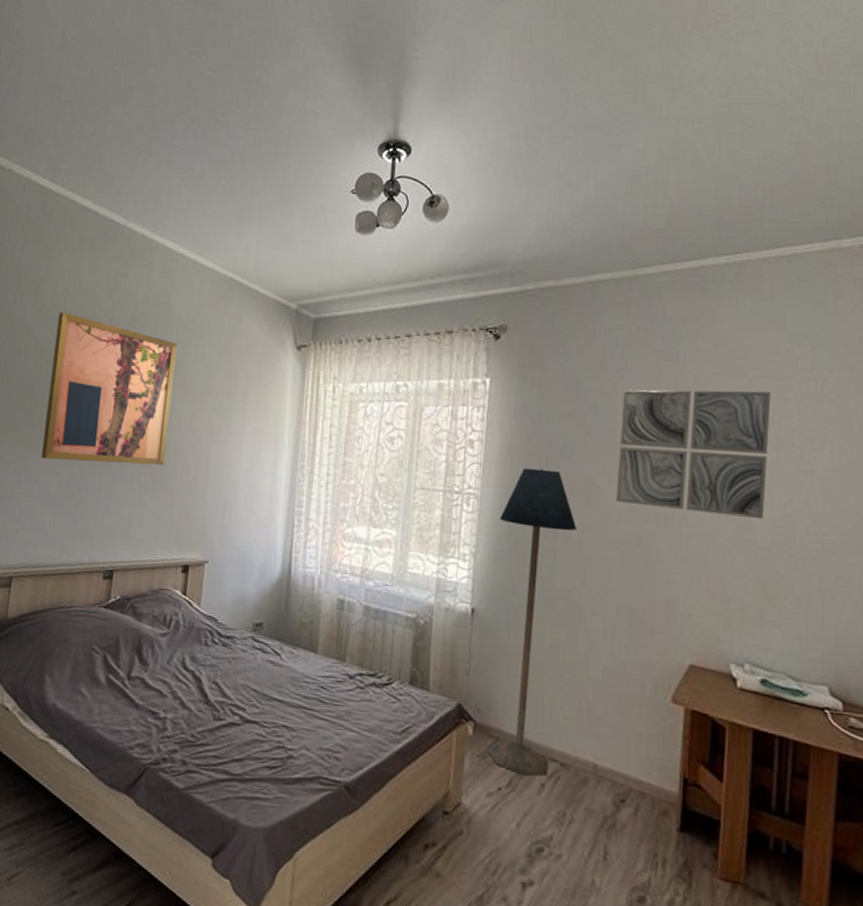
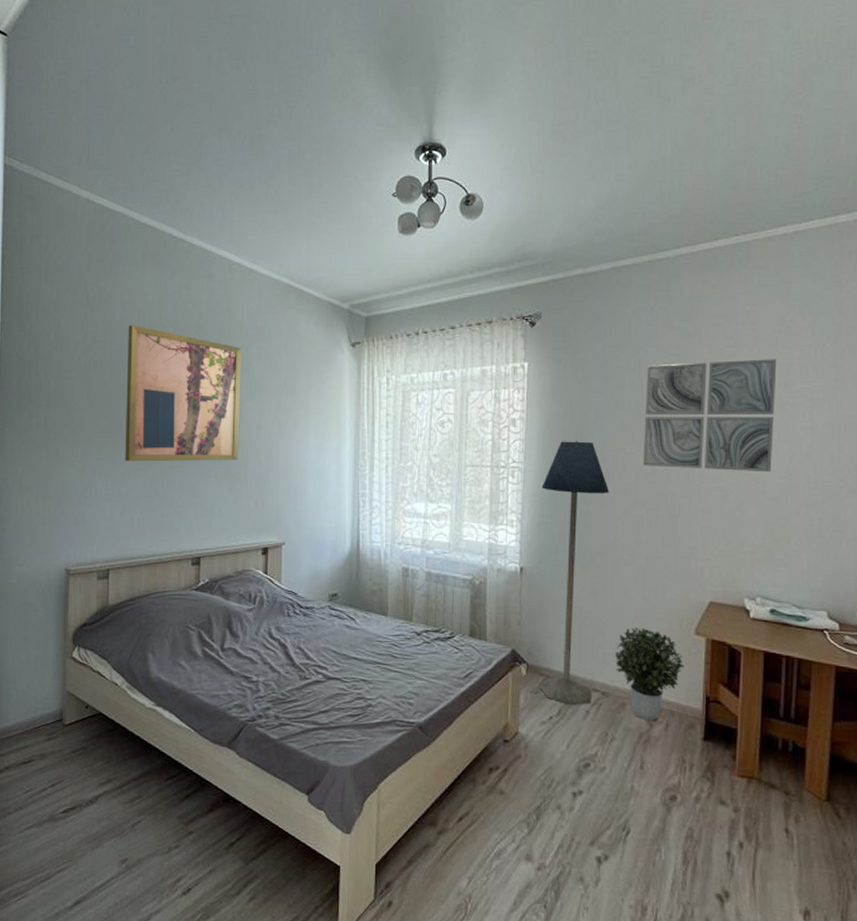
potted plant: none [576,689,658,802] -> present [614,627,684,721]

